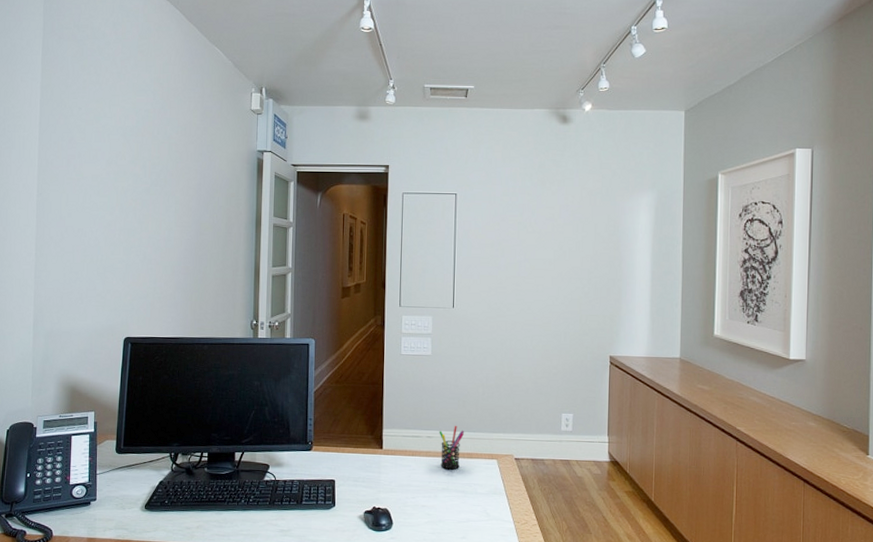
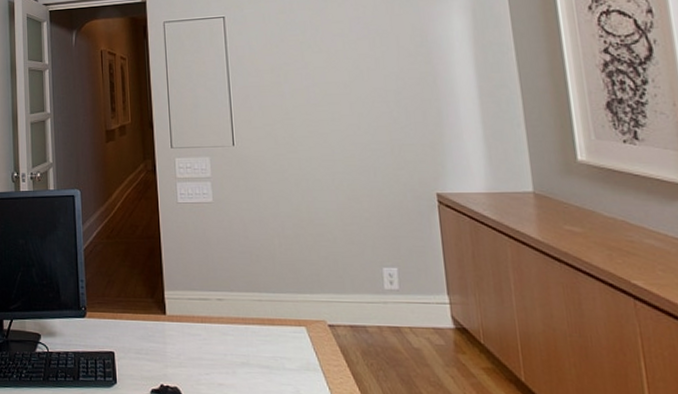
pen holder: present [439,425,464,470] -> none [231,284,261,340]

